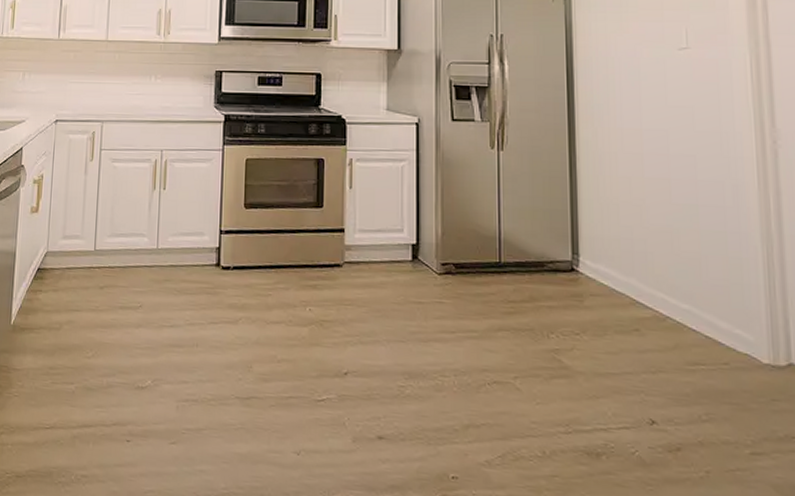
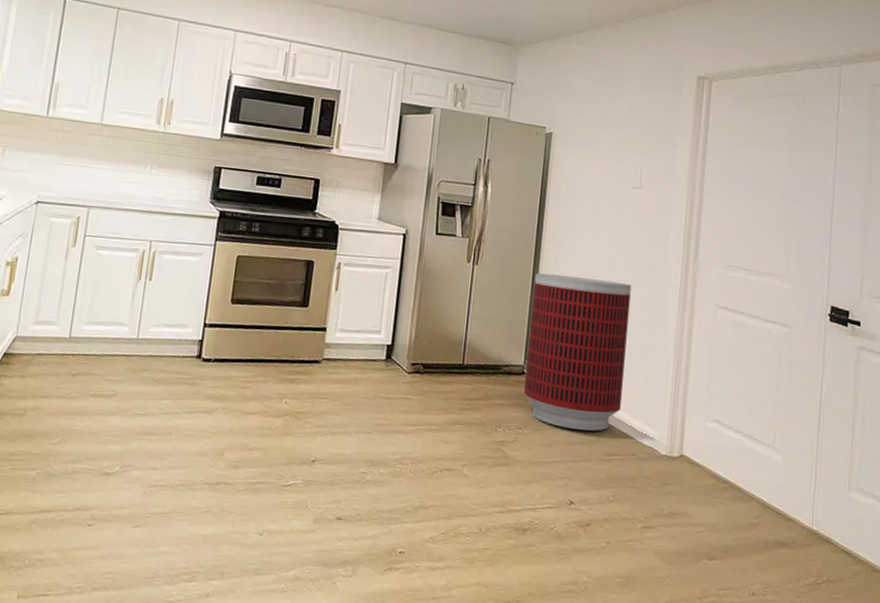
trash can: none [572,154,700,336] -> present [524,273,632,431]

